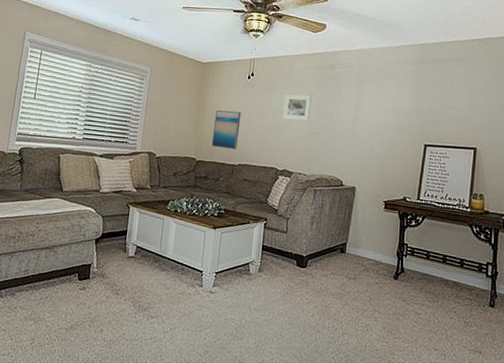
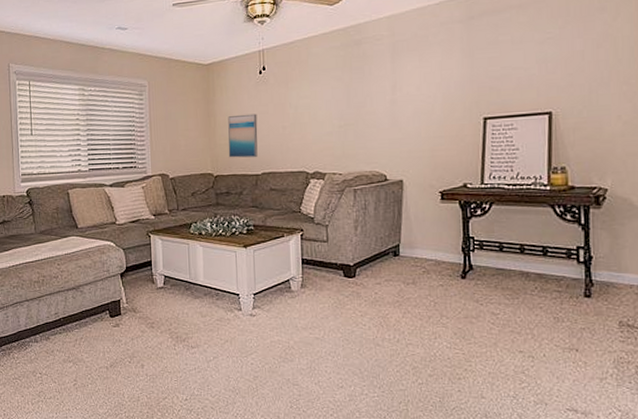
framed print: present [282,94,312,122] -> none [305,81,338,114]

